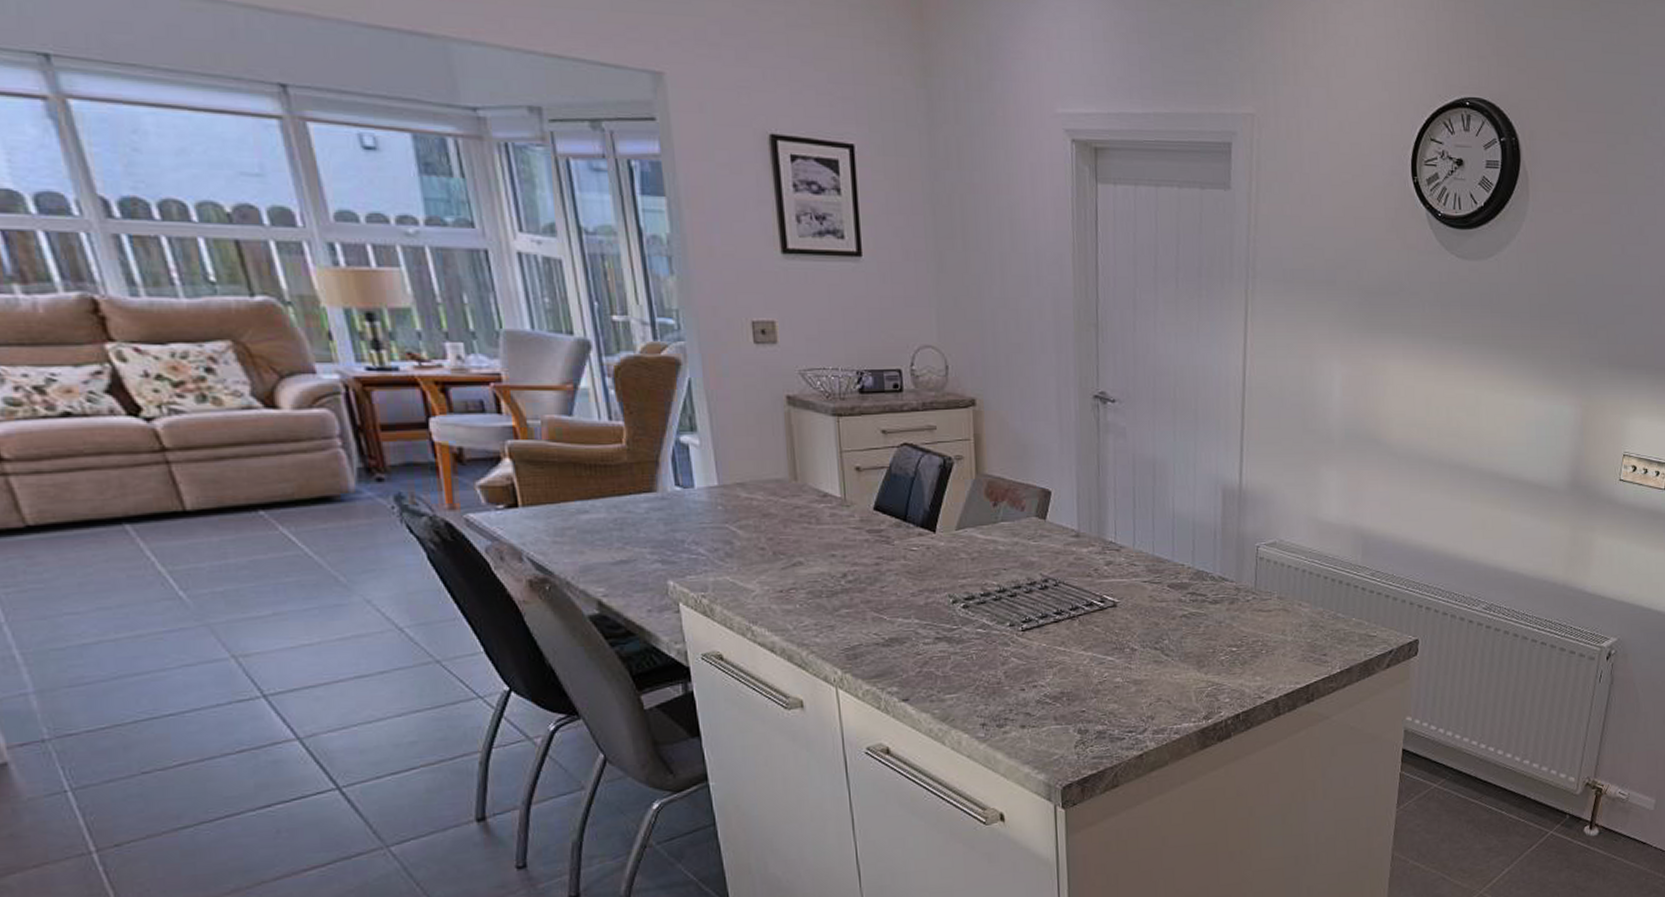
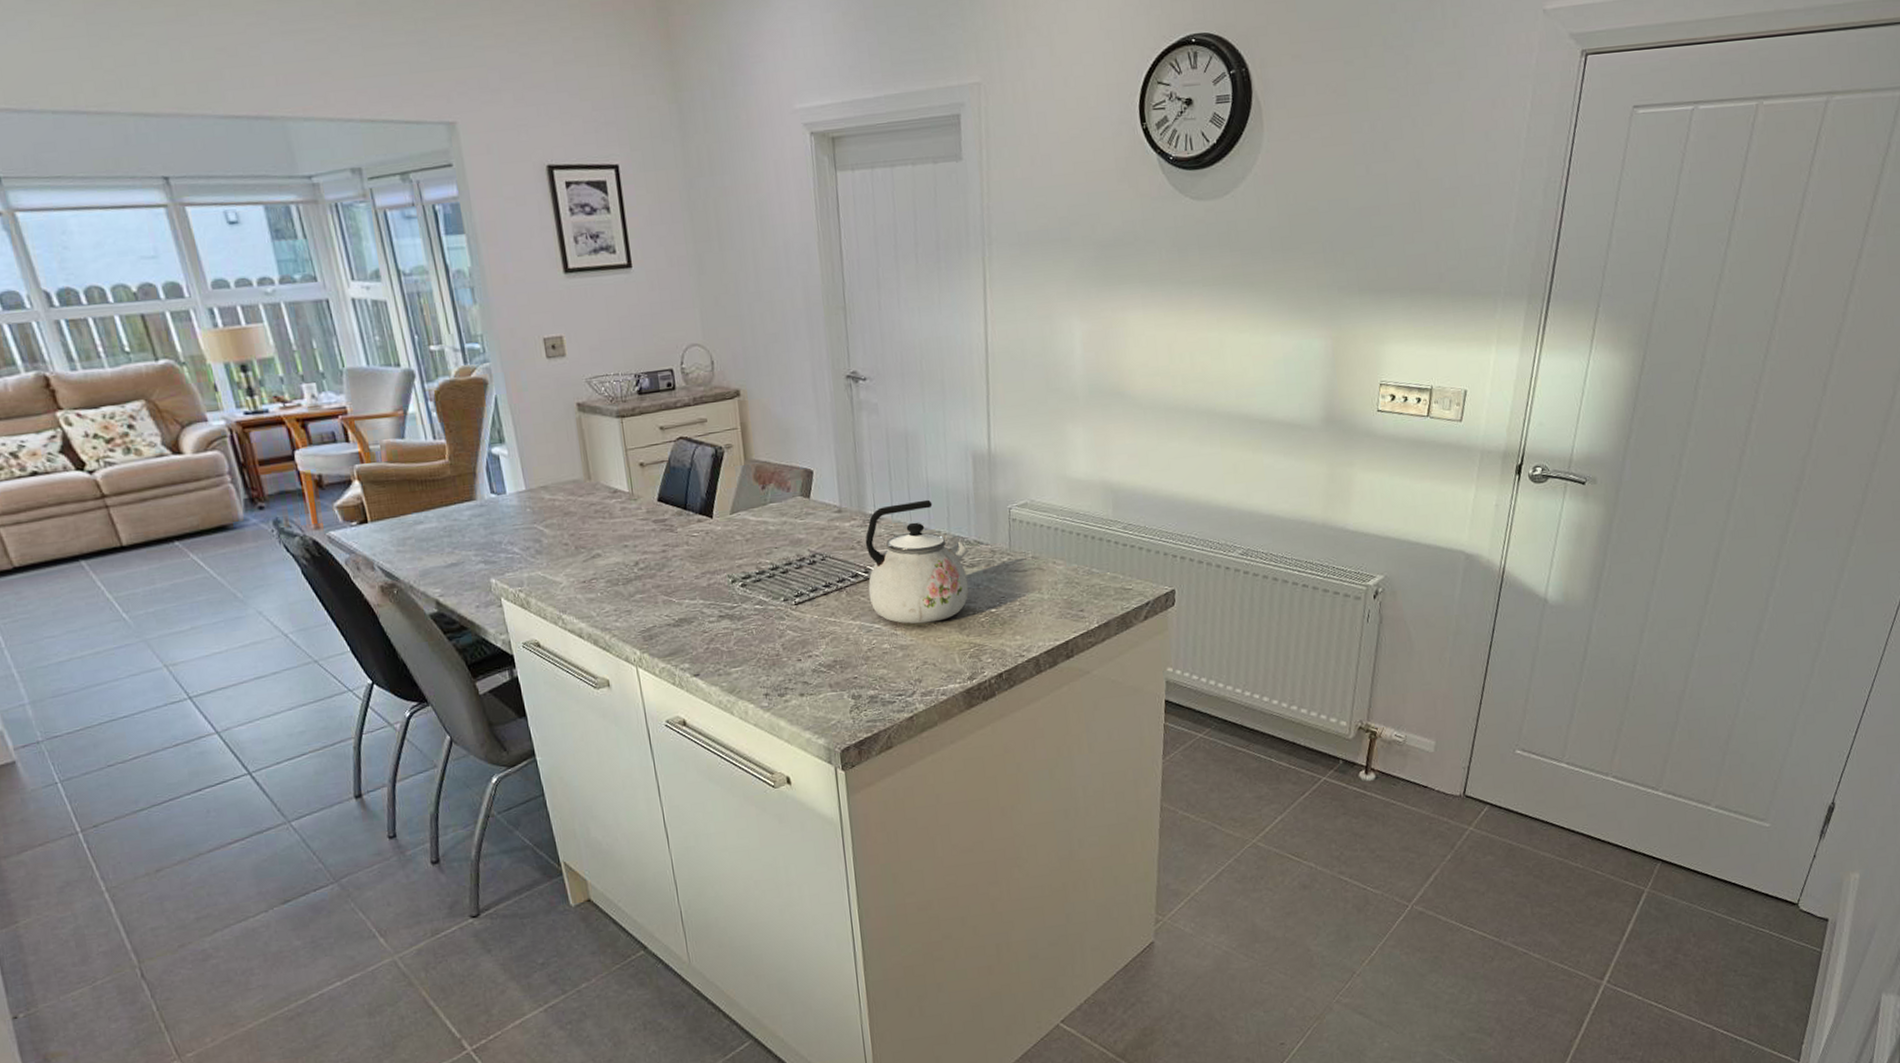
kettle: none [1103,531,1212,659] -> present [865,499,969,624]

